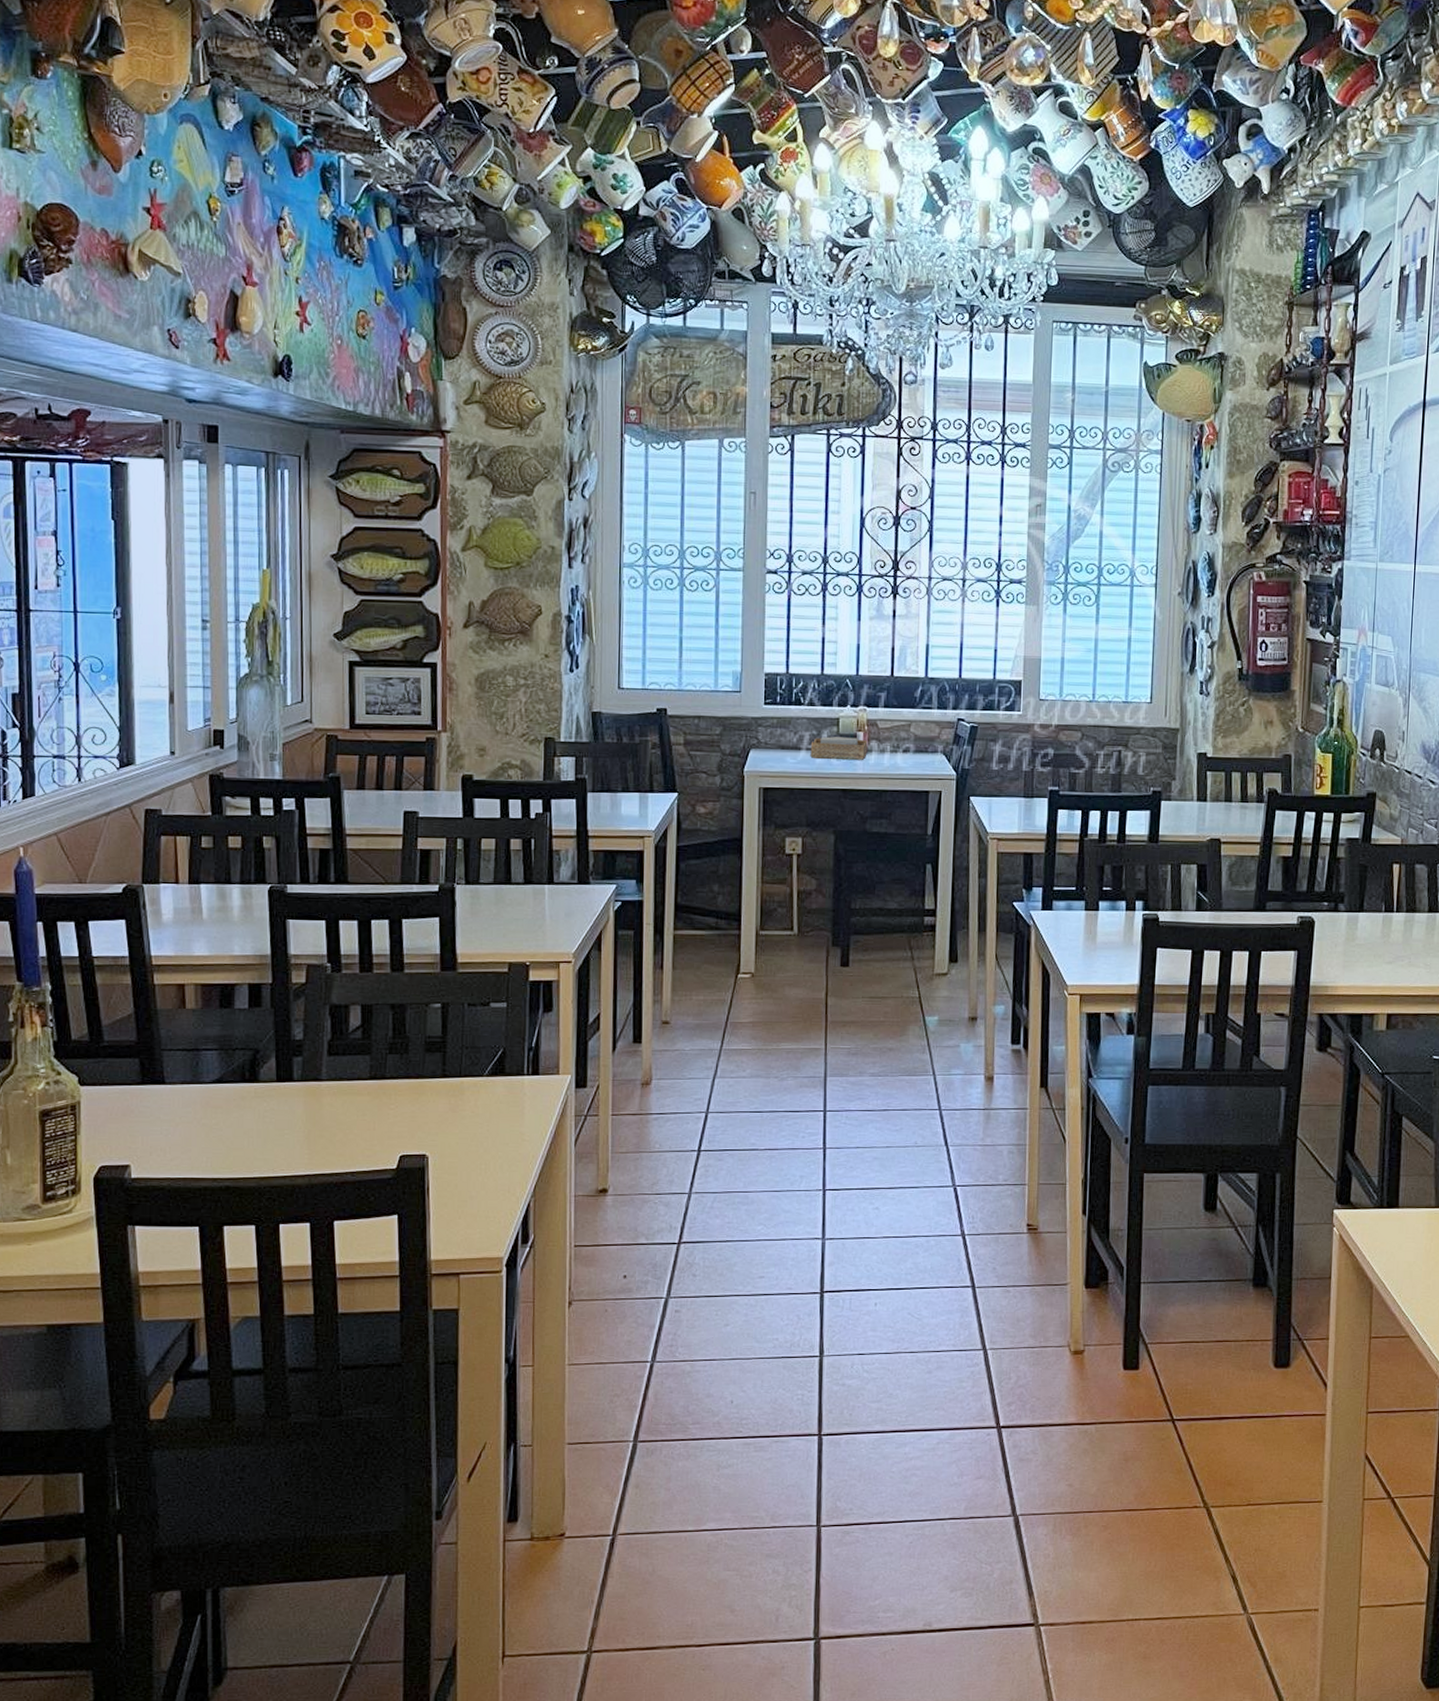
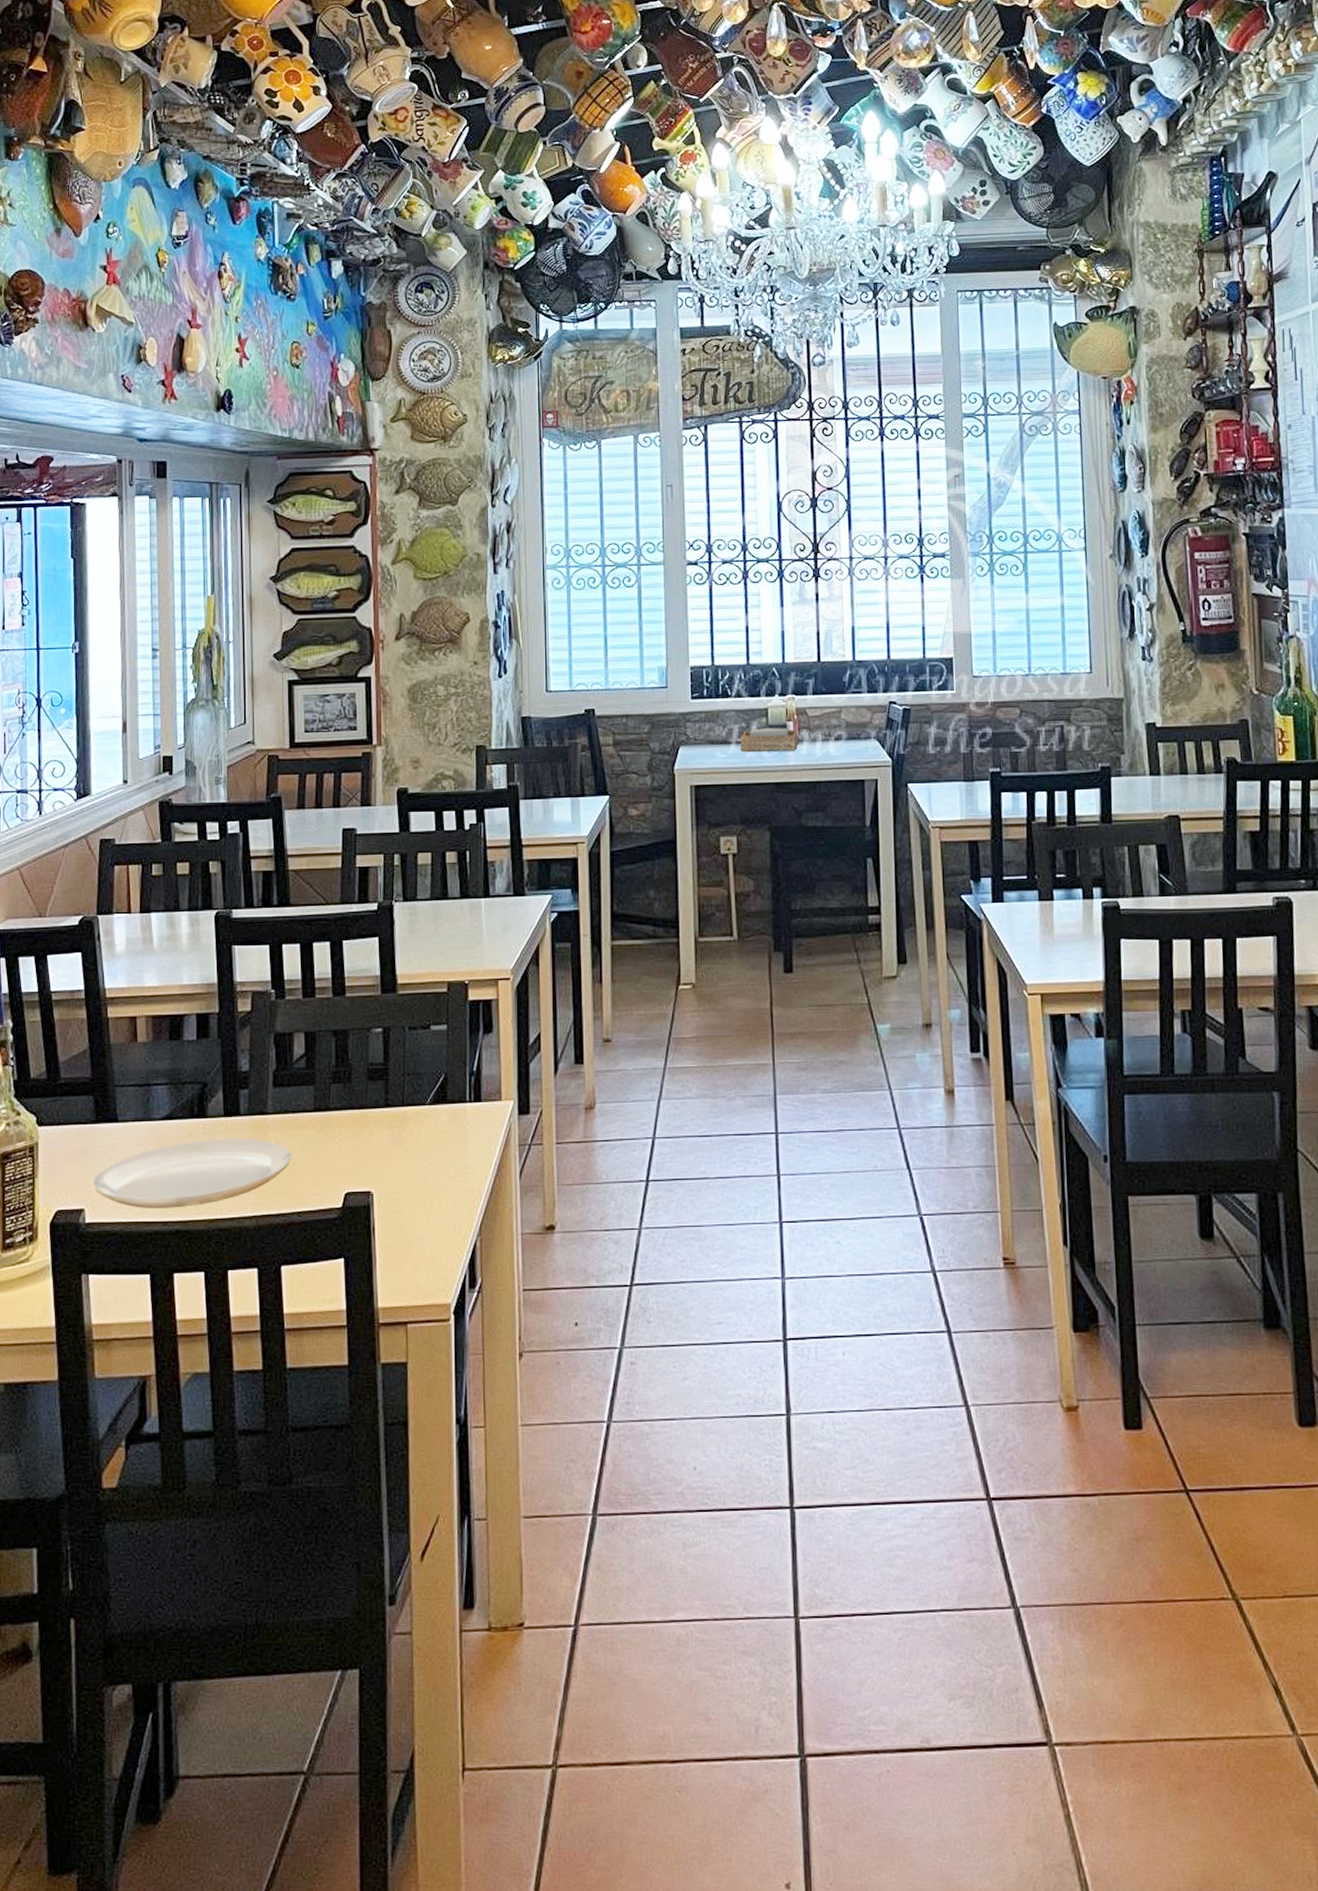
plate: none [138,1102,347,1166] -> present [92,1138,292,1208]

